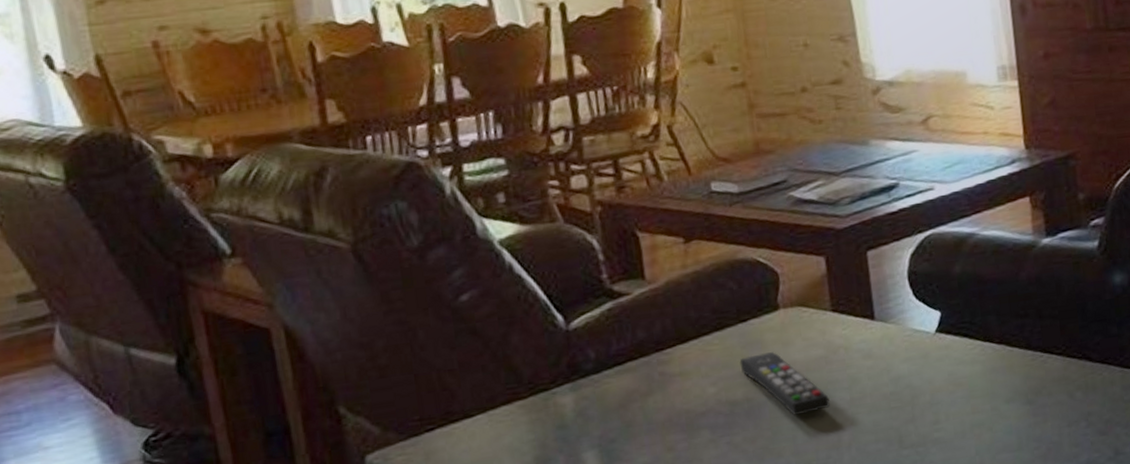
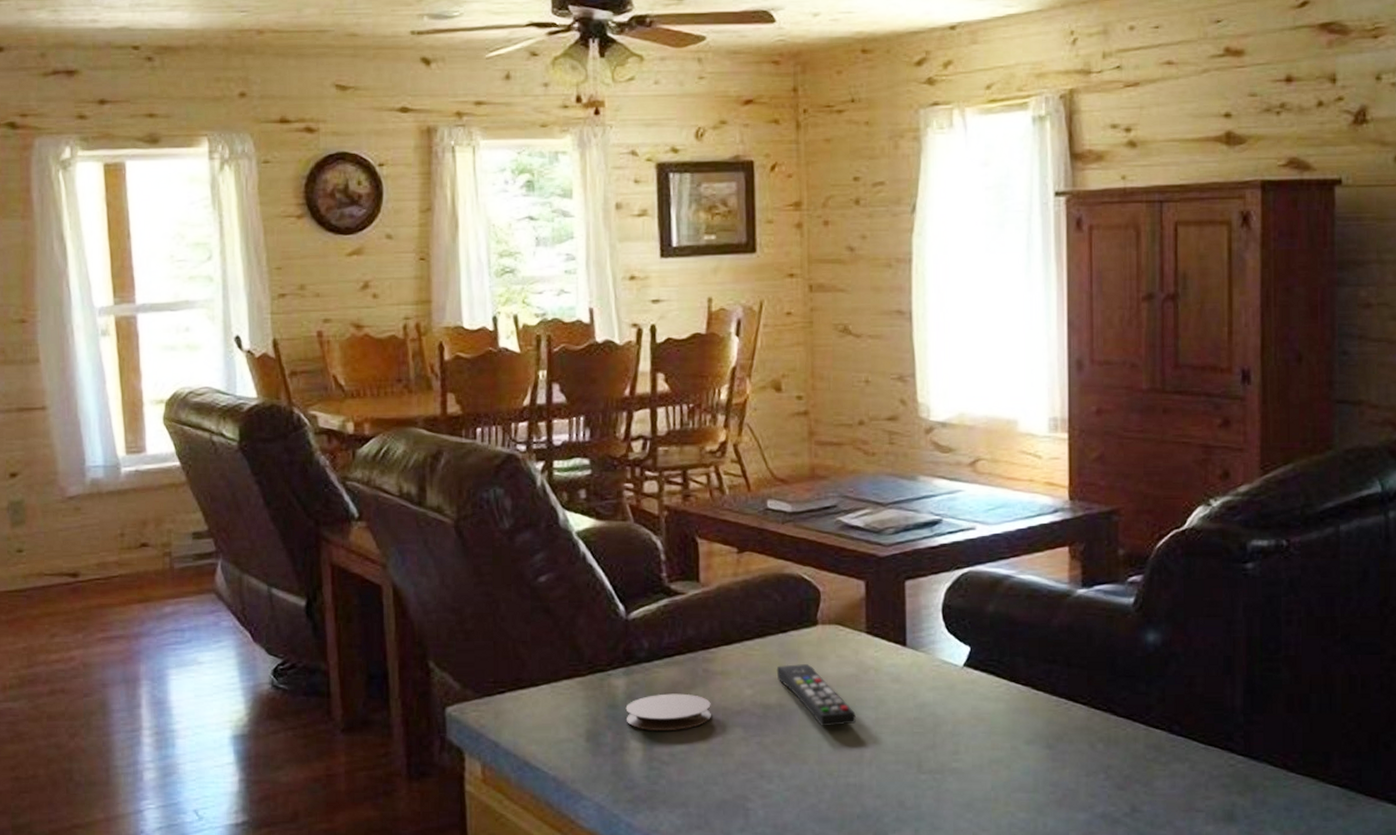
coaster: none [576,401,674,447] -> present [625,693,711,732]

